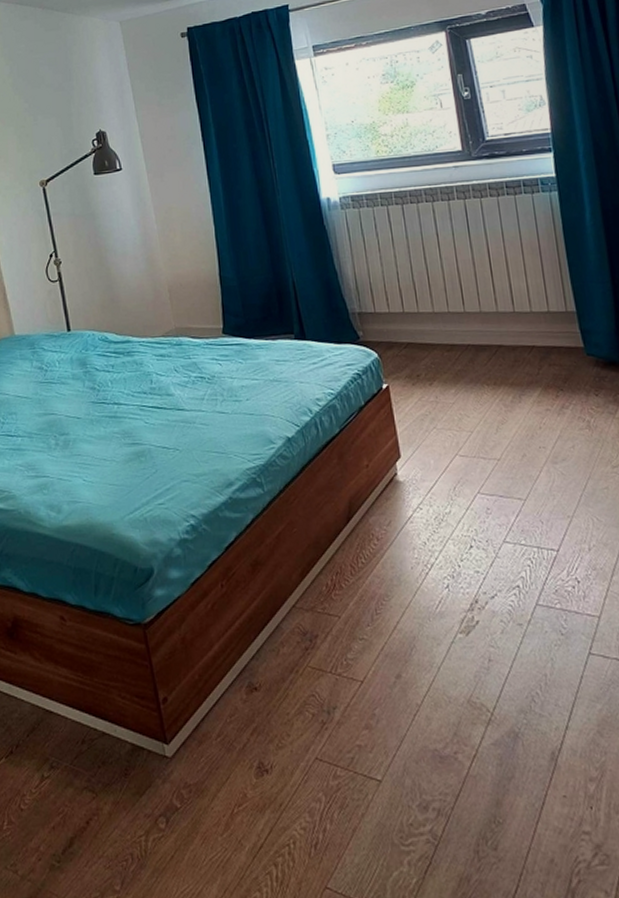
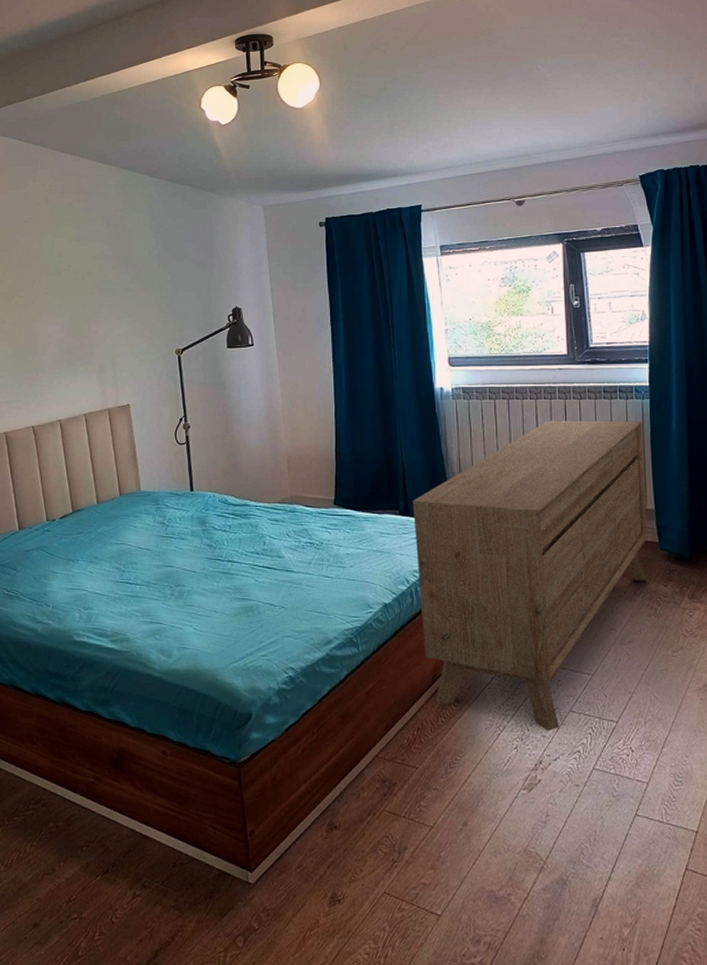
sideboard: none [307,215,575,566] -> present [412,420,648,731]

